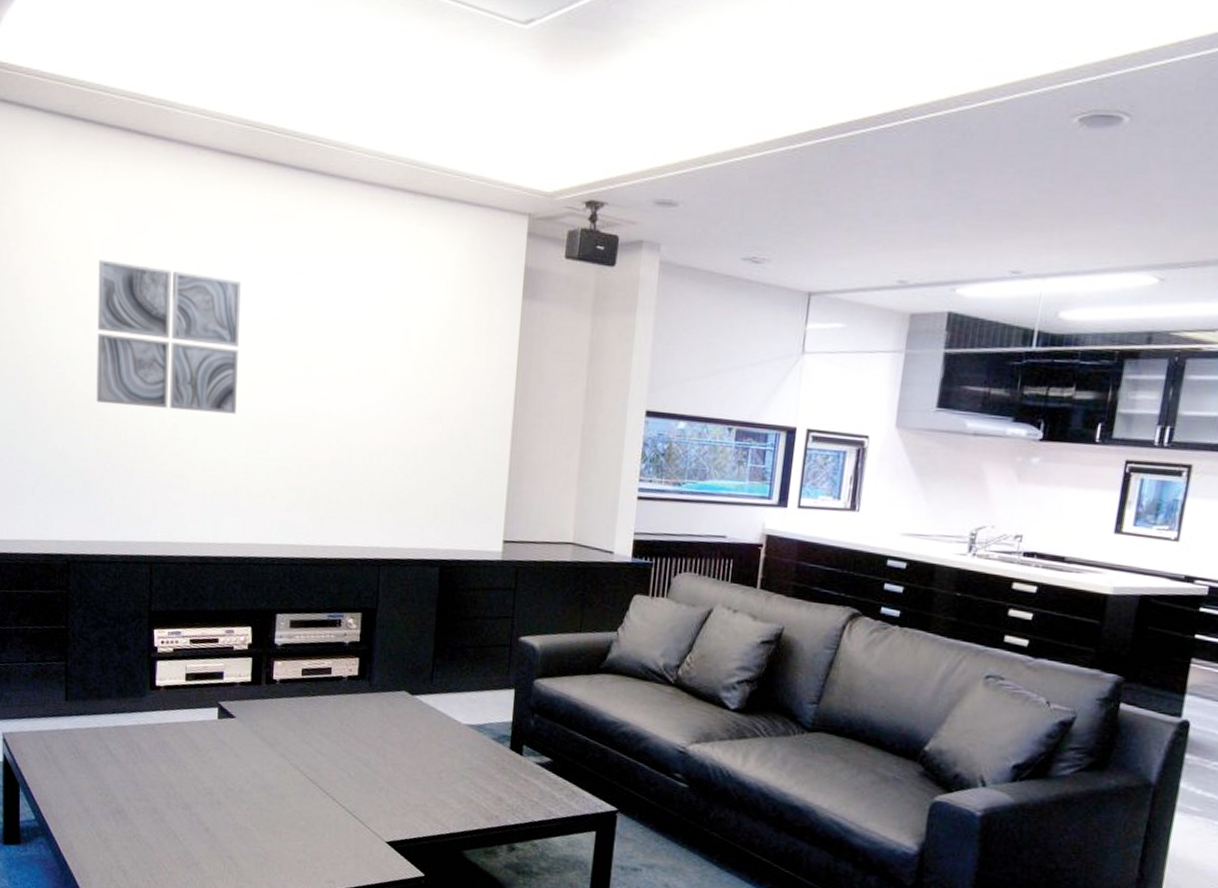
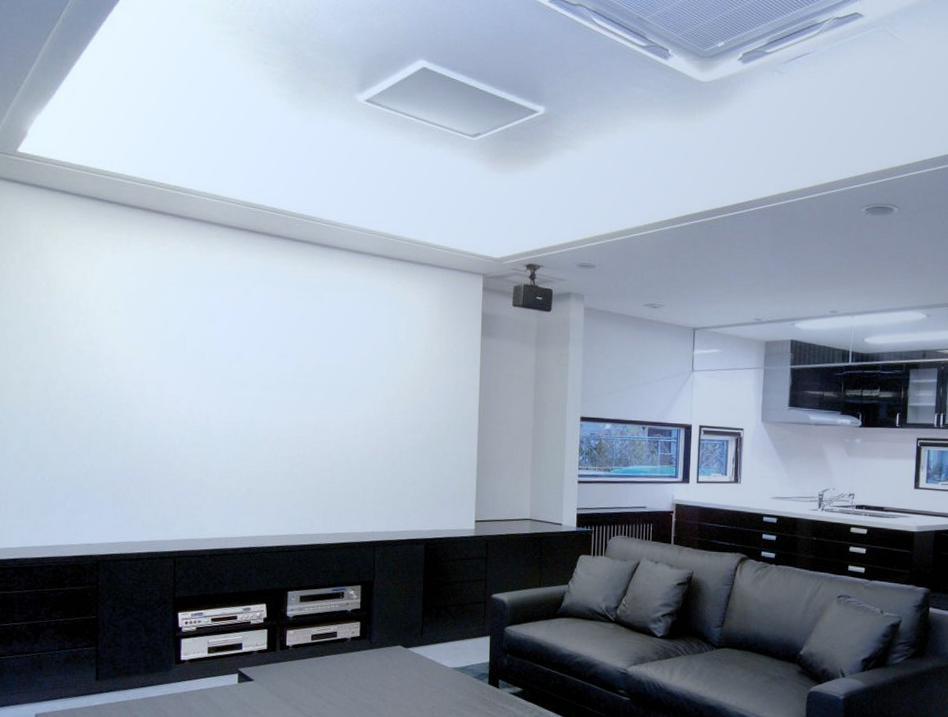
wall art: present [95,259,241,414] -> none [121,312,250,433]

